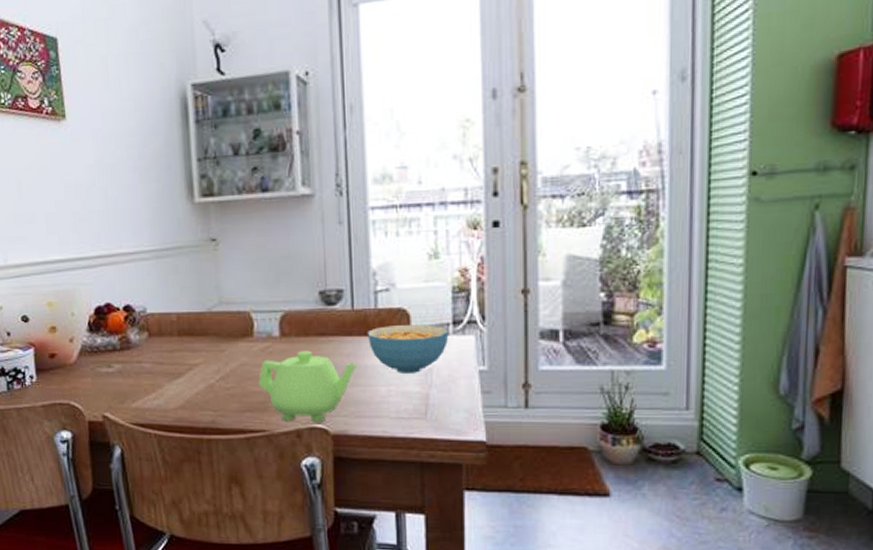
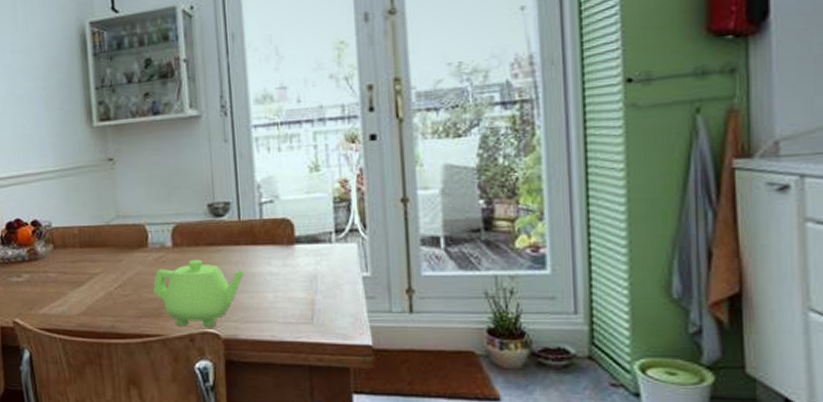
cereal bowl: present [367,324,449,373] -> none [253,233,332,280]

